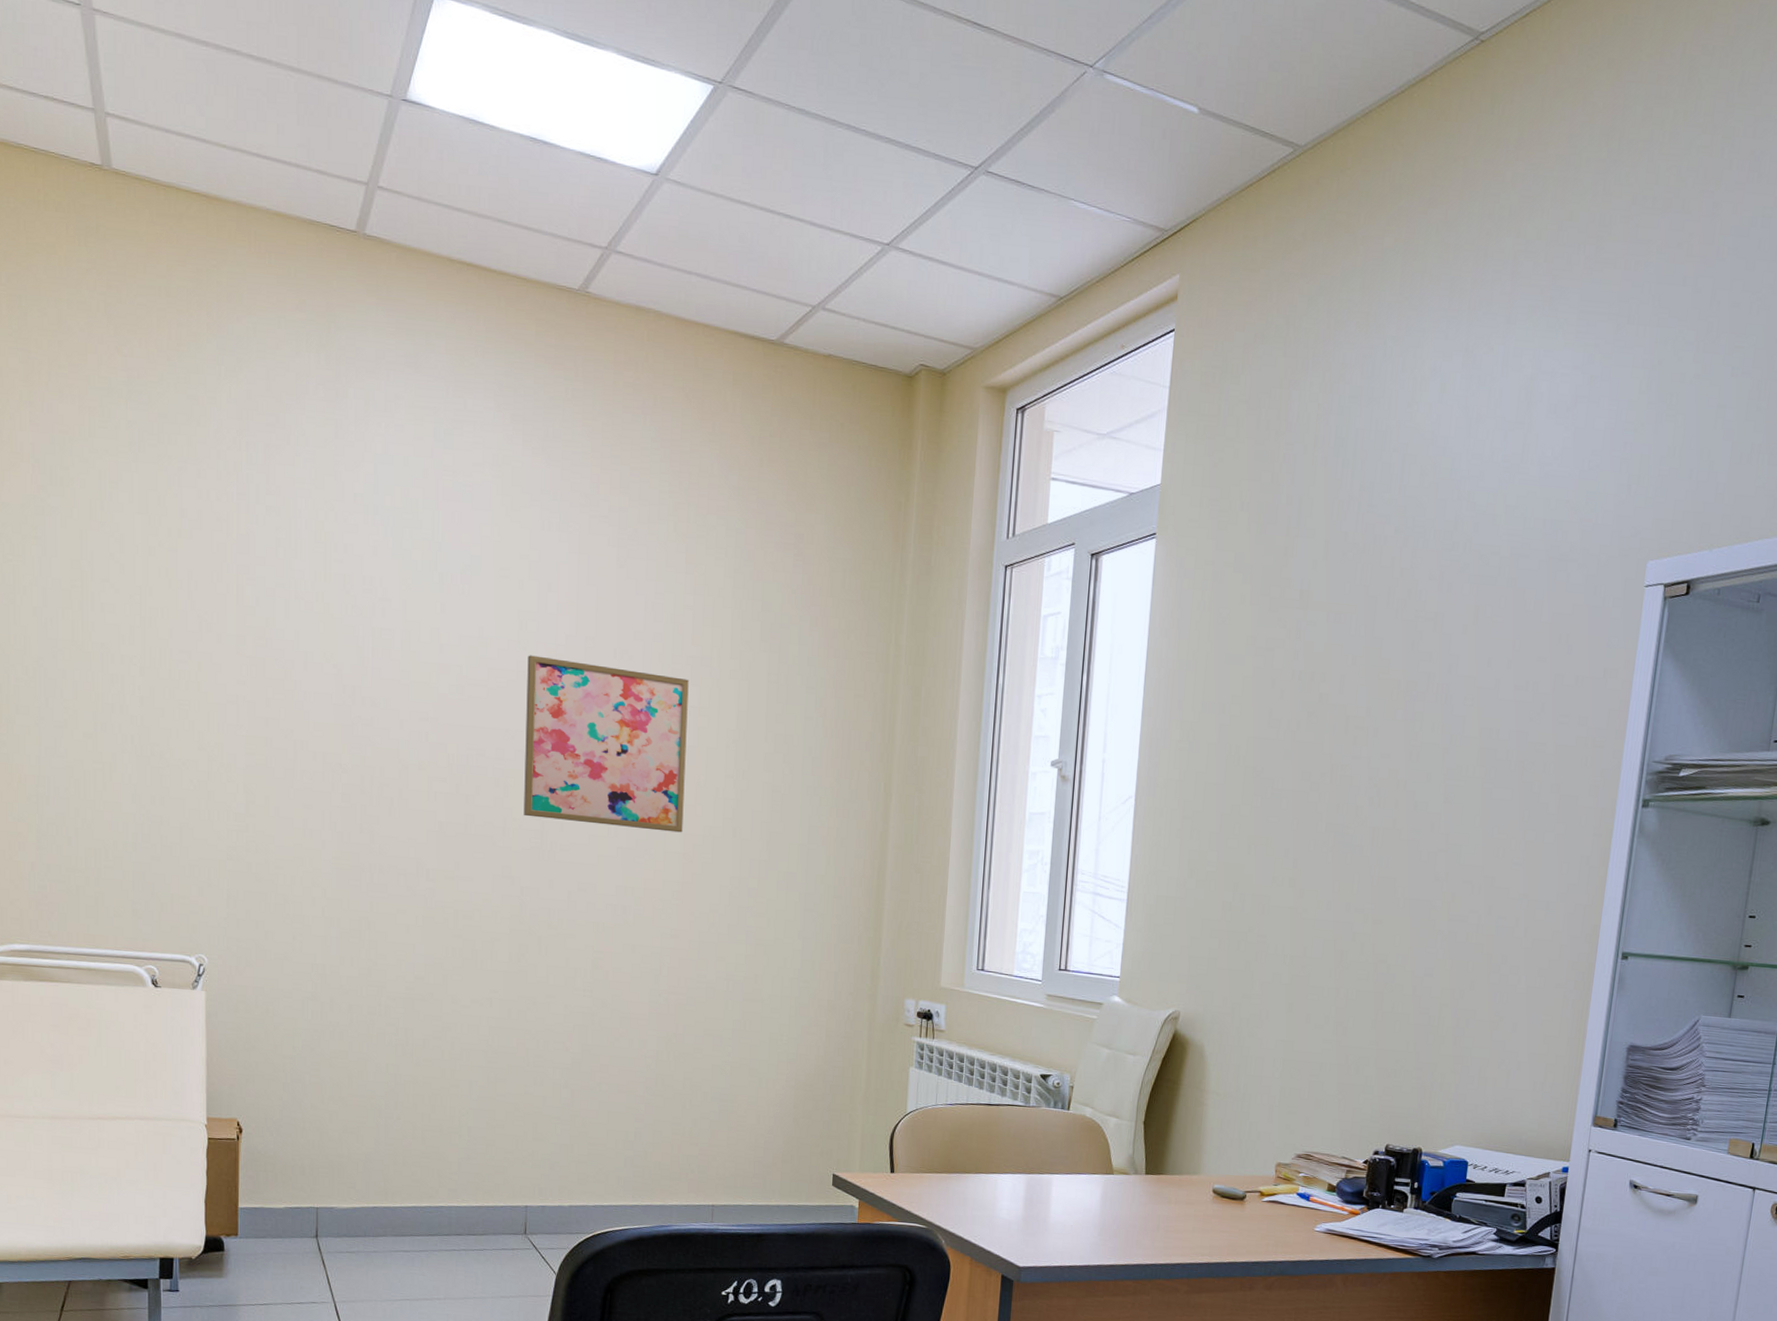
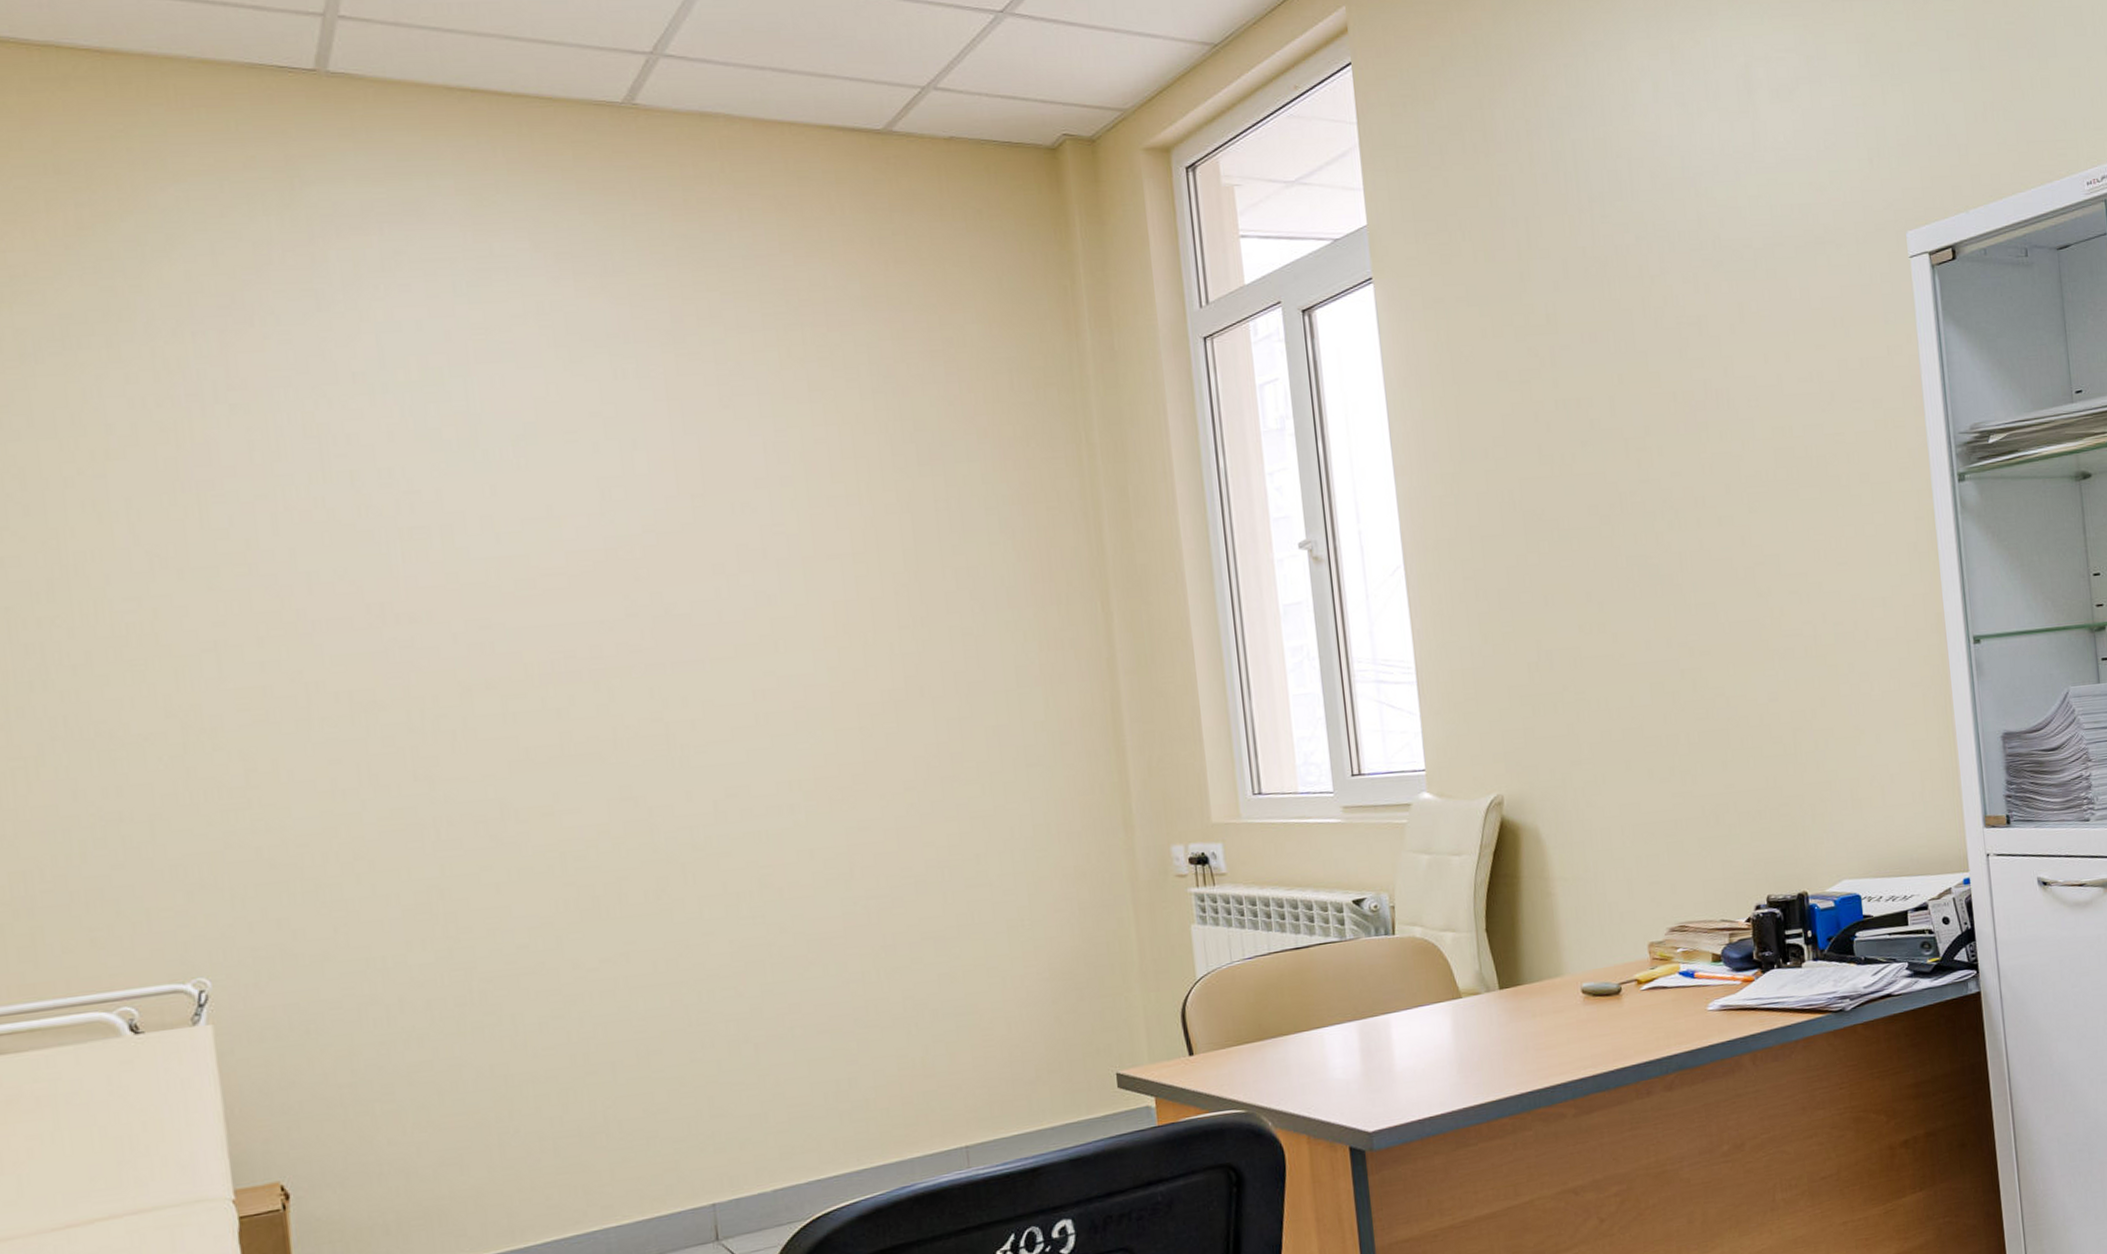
wall art: present [523,655,689,833] -> none [617,523,855,721]

